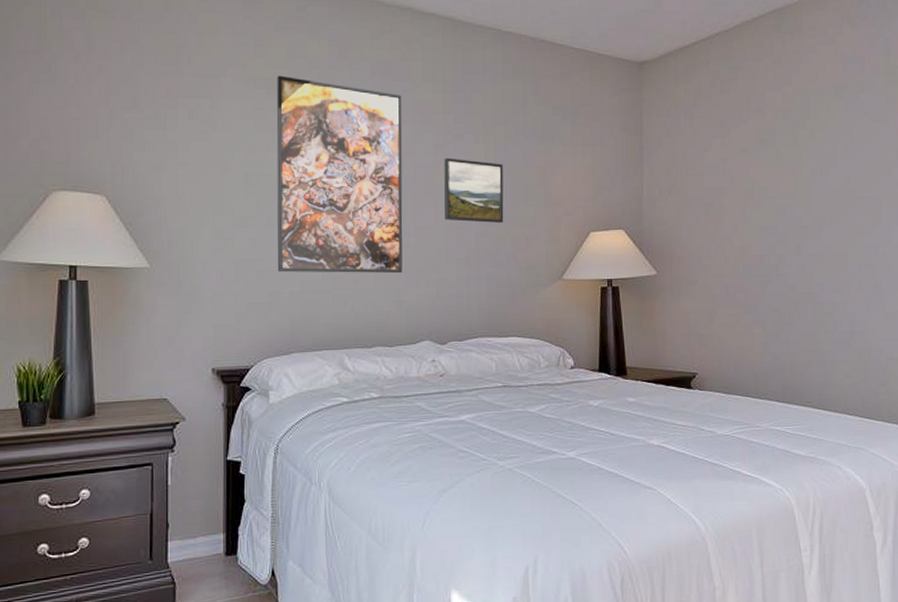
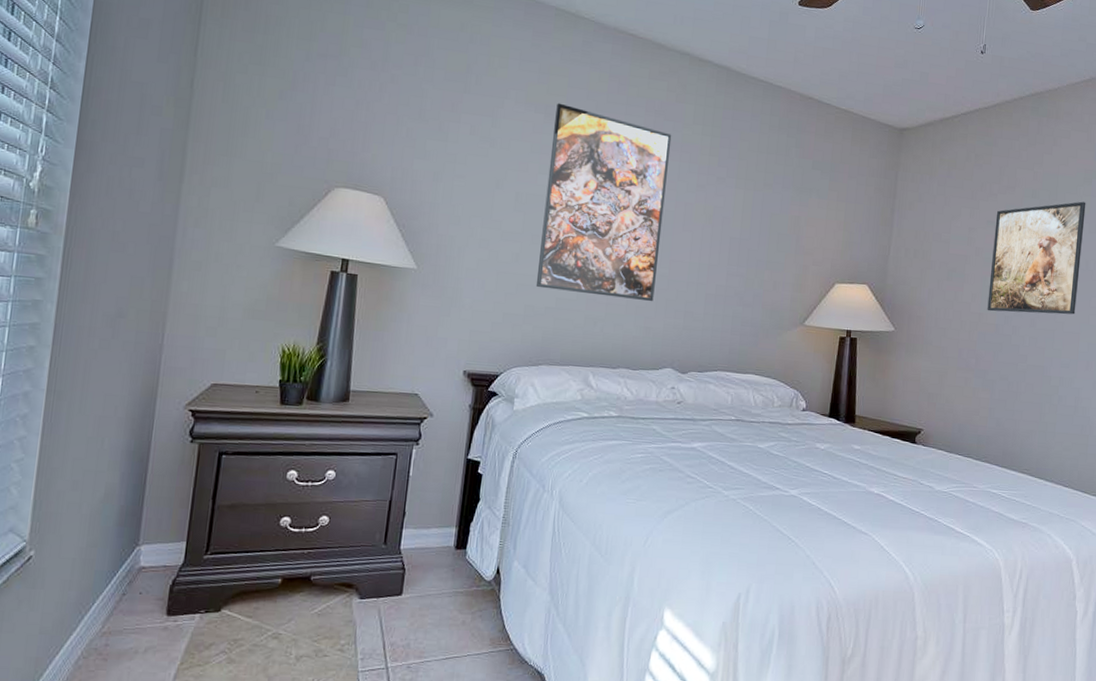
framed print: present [444,157,504,223] -> none [698,197,760,265]
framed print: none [749,117,841,243] -> present [987,201,1086,315]

